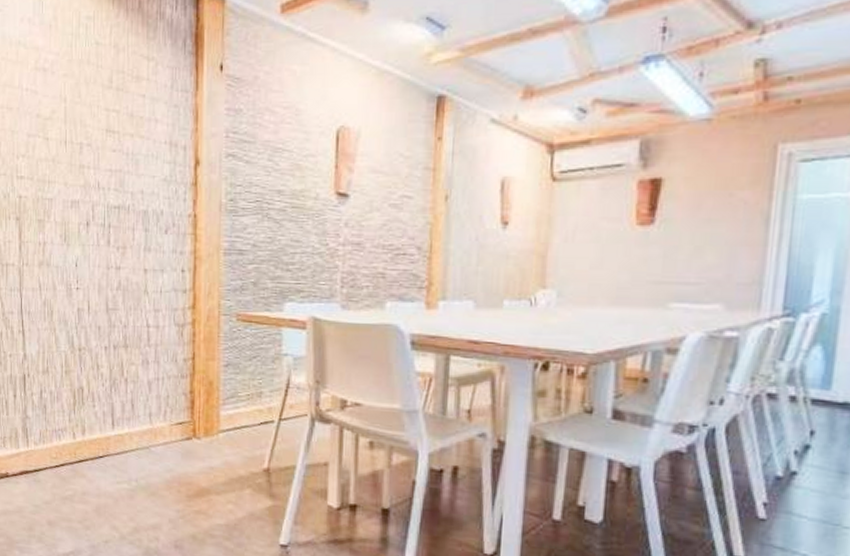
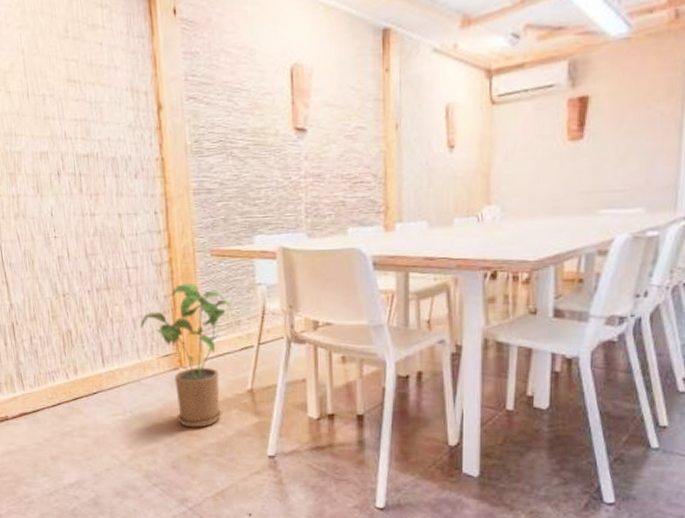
house plant: none [155,347,253,506] -> present [140,282,231,428]

